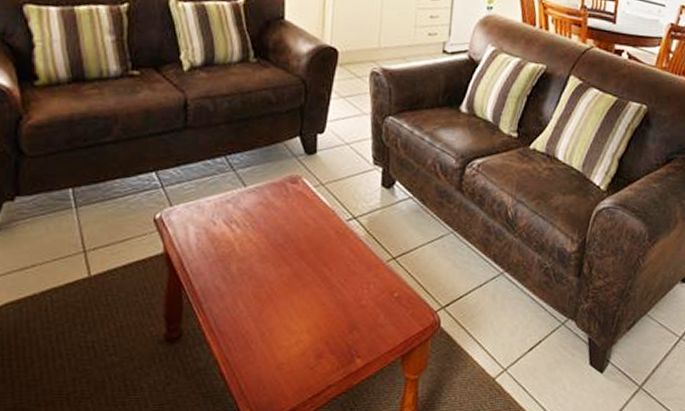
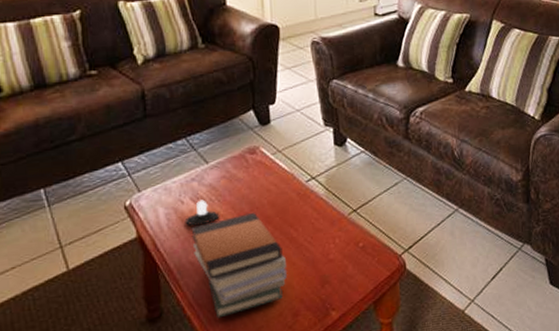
candle: none [215,223,252,250] -> present [184,199,220,226]
book stack: none [220,244,316,348] -> present [191,212,288,319]

